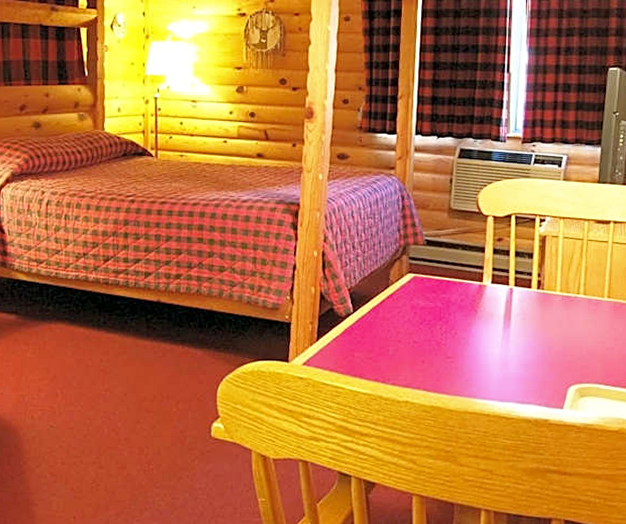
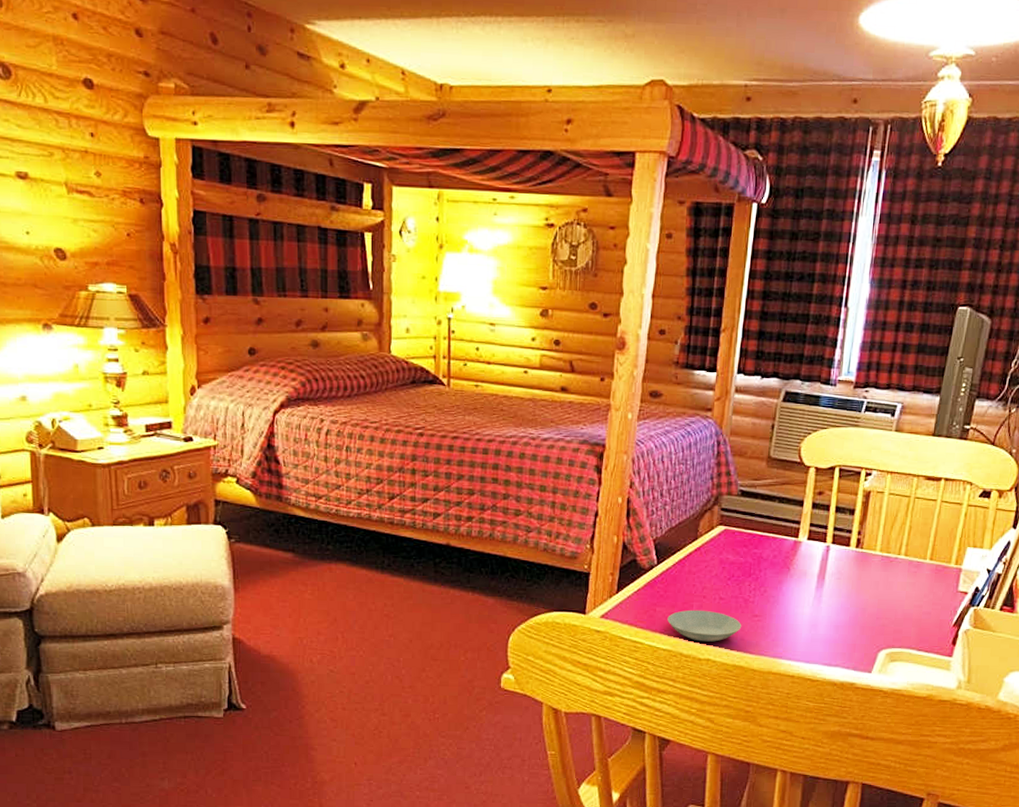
saucer: none [366,354,436,384] -> present [667,609,742,642]

